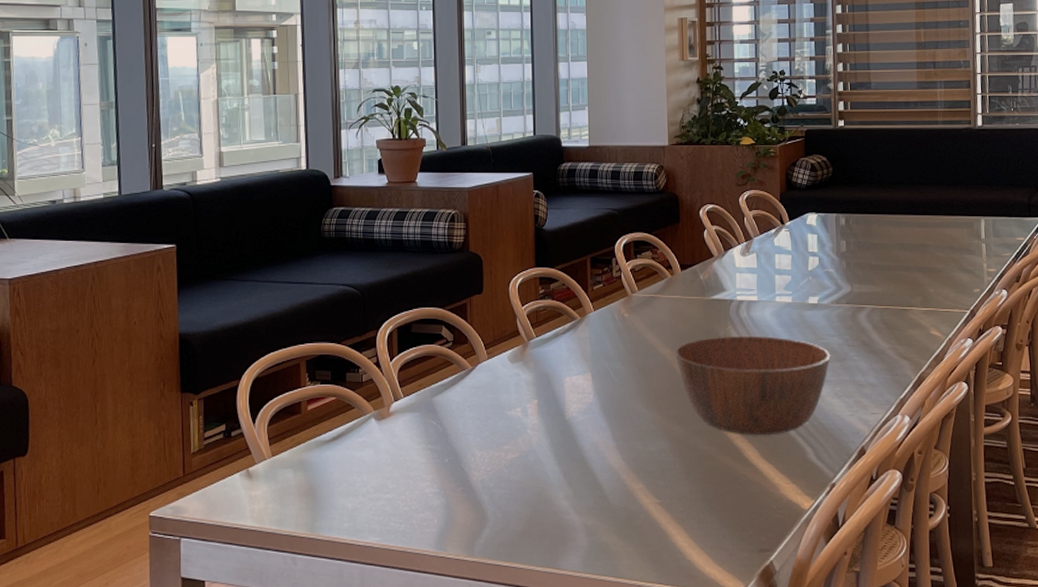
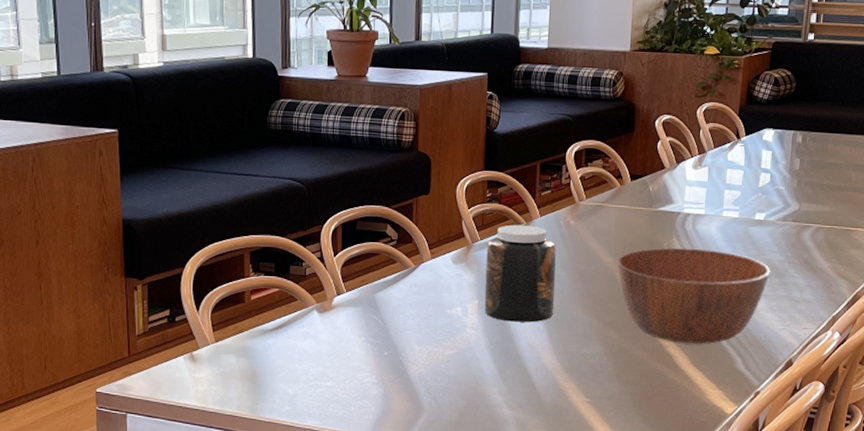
jar: none [543,320,615,421] -> present [484,224,556,322]

